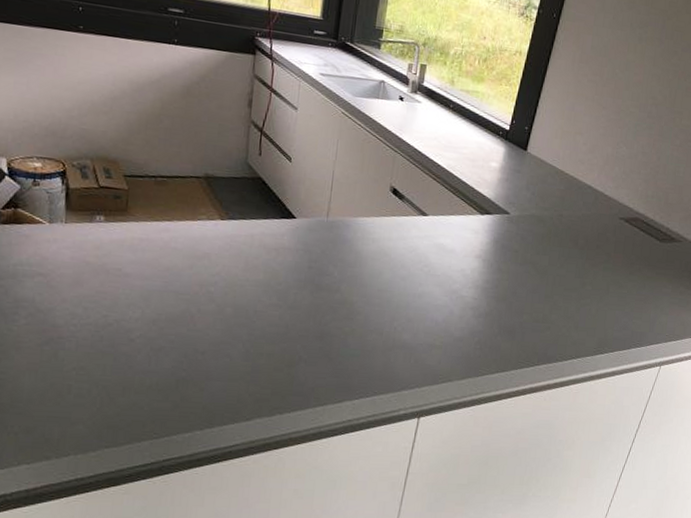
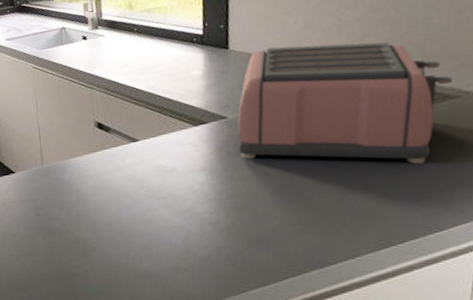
toaster: none [512,159,680,290] -> present [237,41,453,164]

